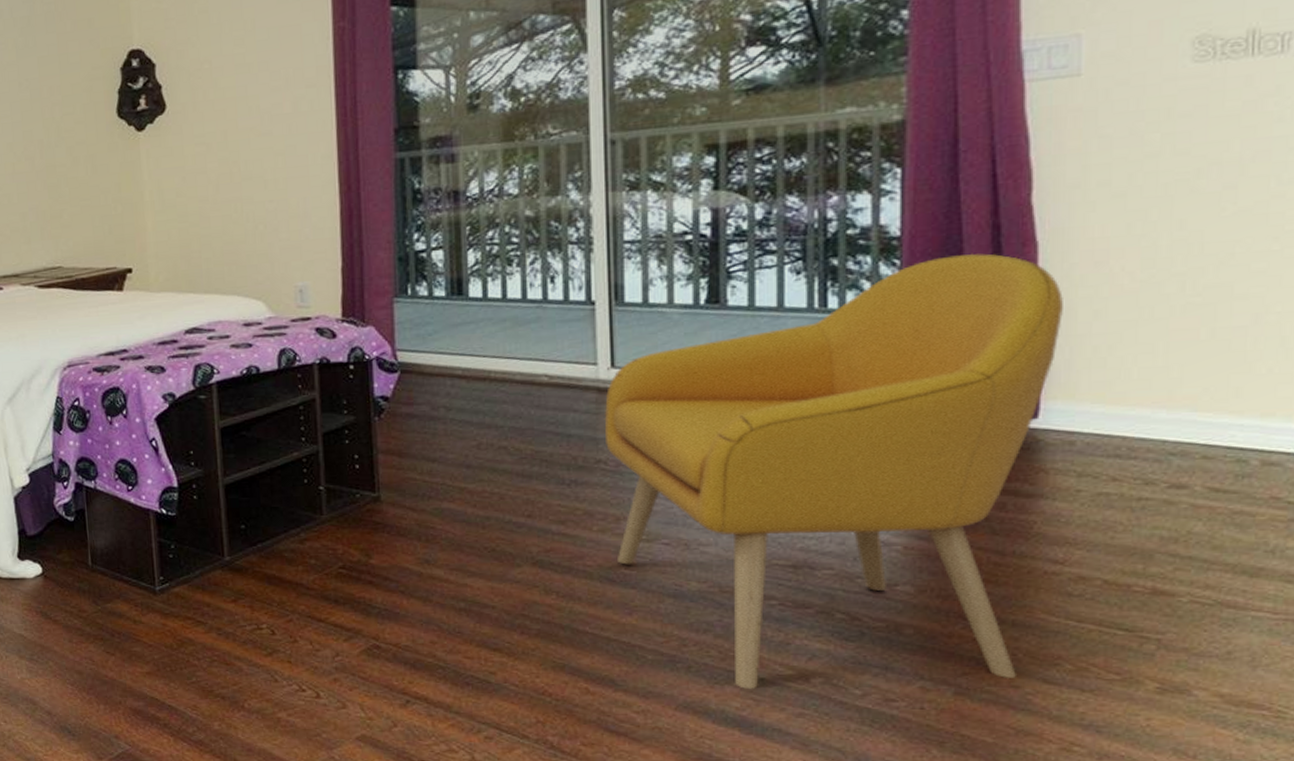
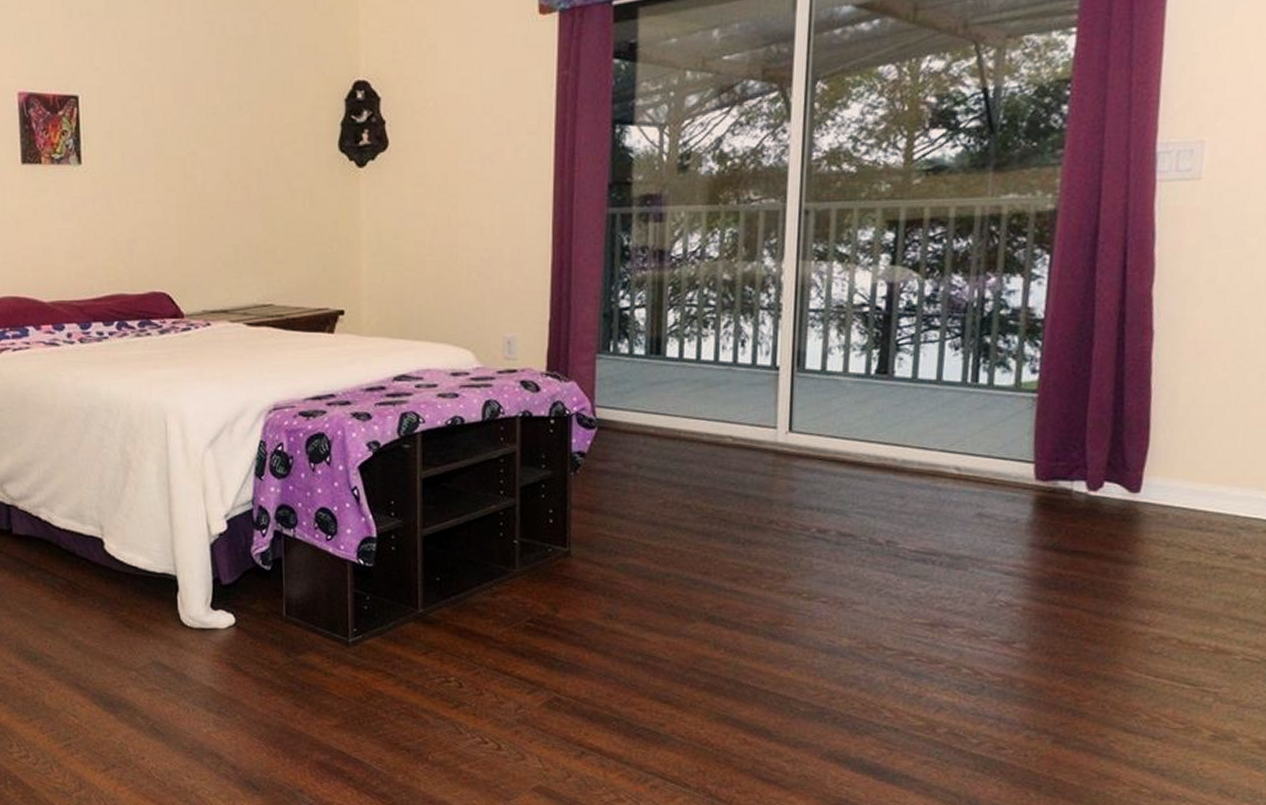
armchair: present [604,253,1063,689] -> none [779,338,1170,739]

